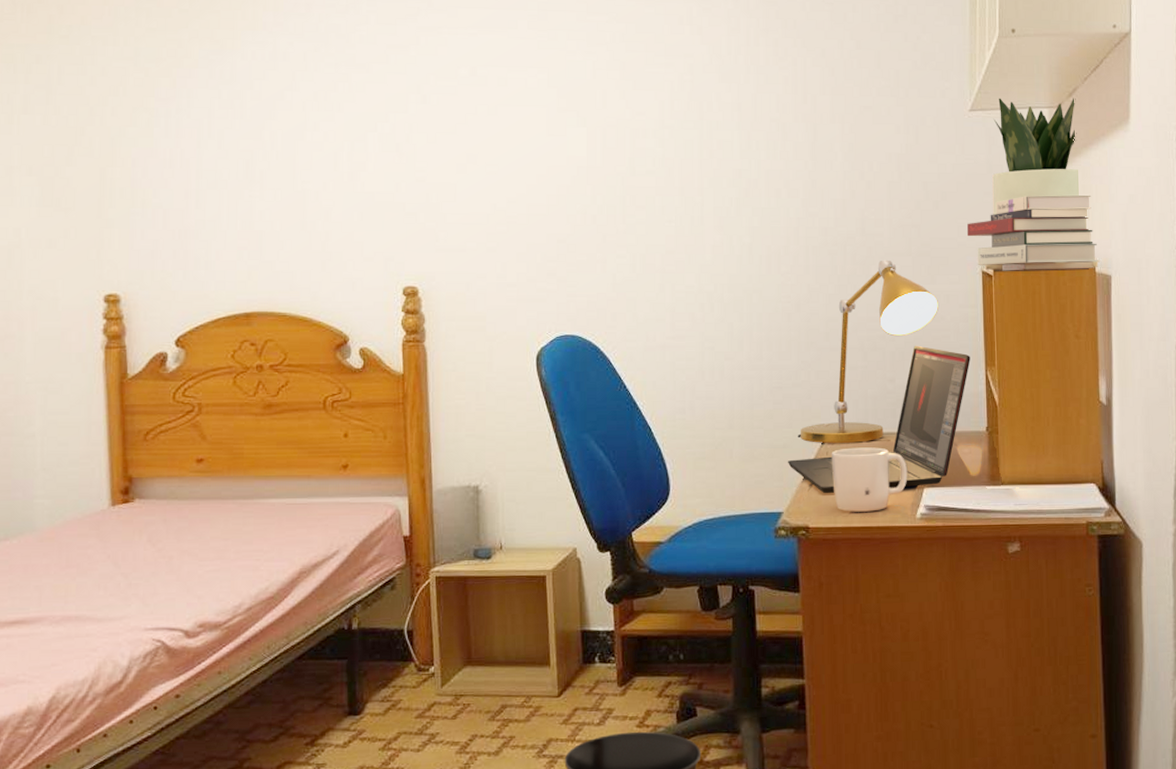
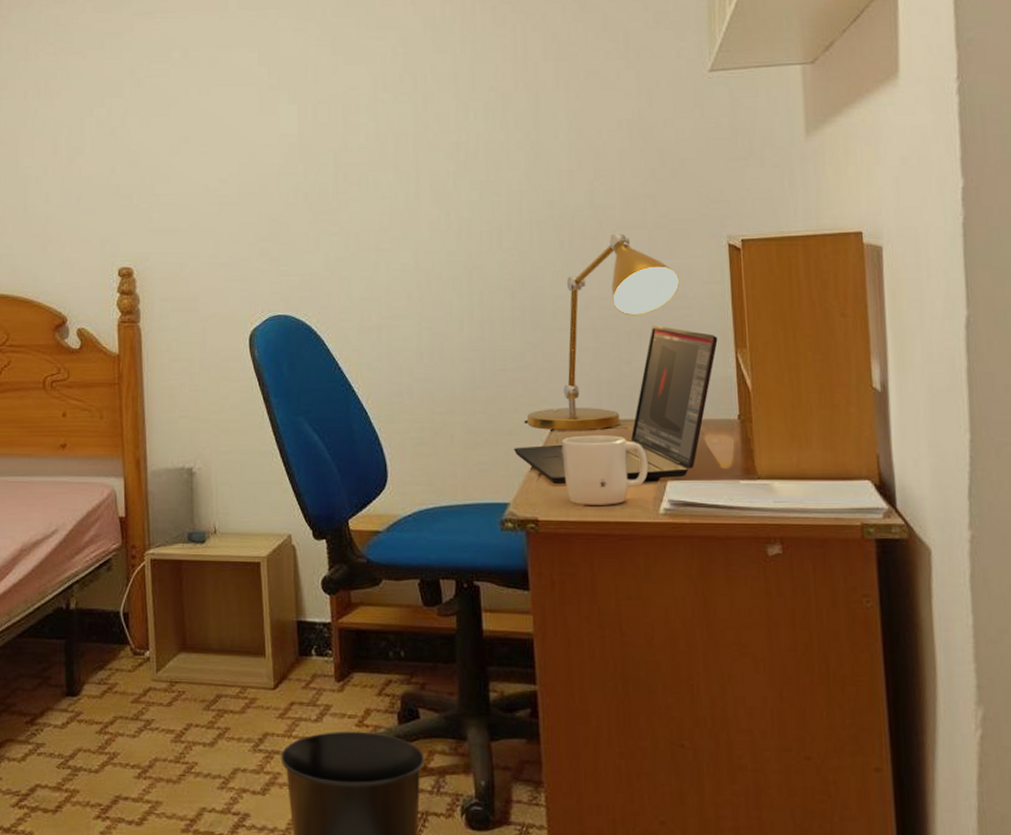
books: present [967,195,1097,271] -> none [710,157,865,243]
planter: present [984,97,1101,272] -> none [731,52,869,245]

